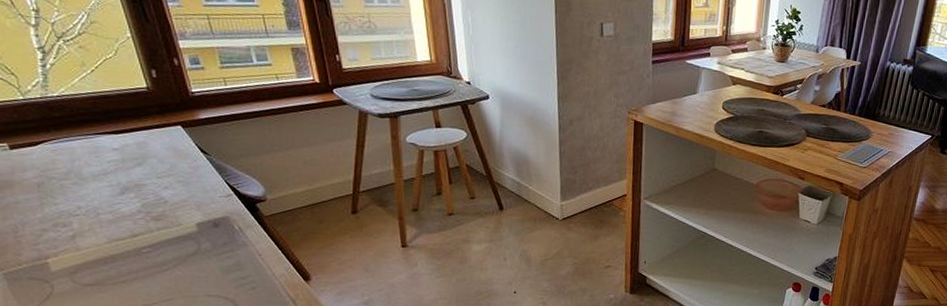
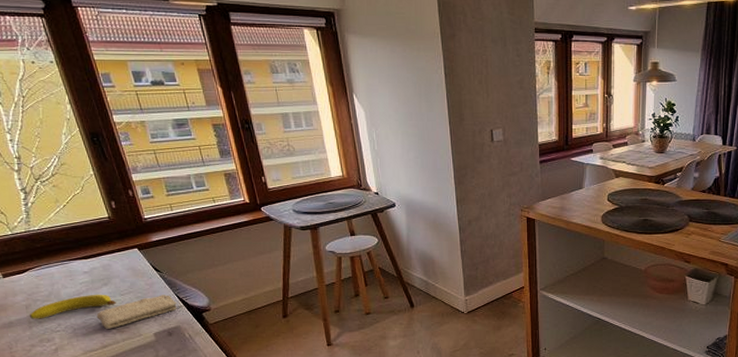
fruit: none [41,175,153,200] -> present [29,294,117,319]
washcloth: none [126,180,226,216] -> present [96,295,177,329]

